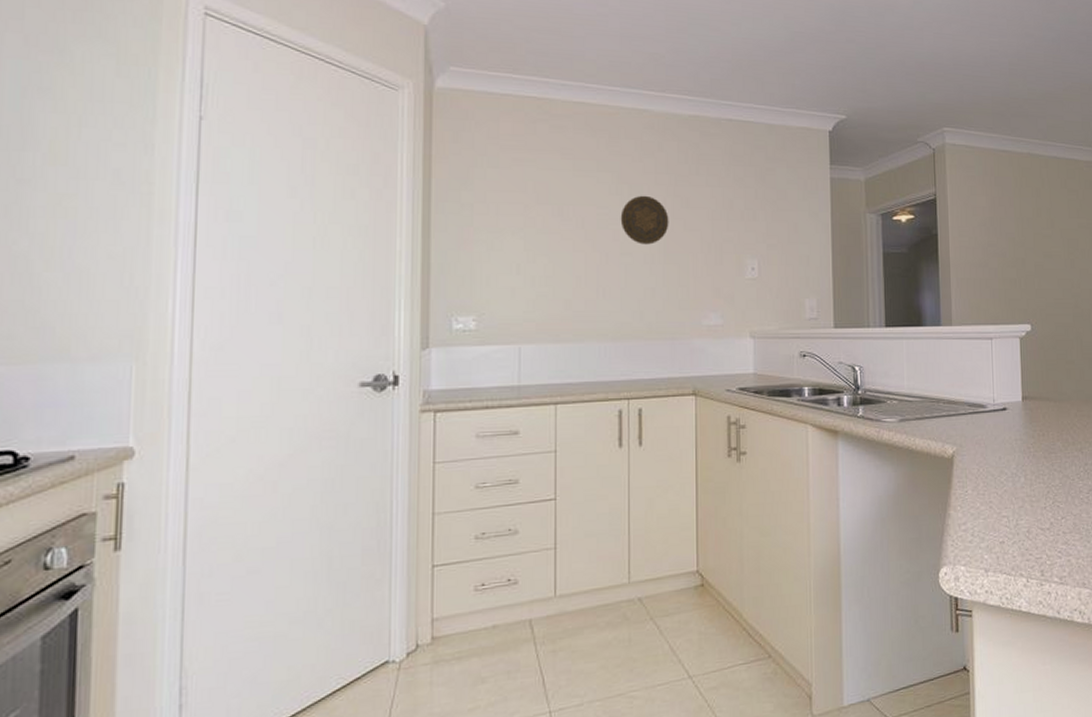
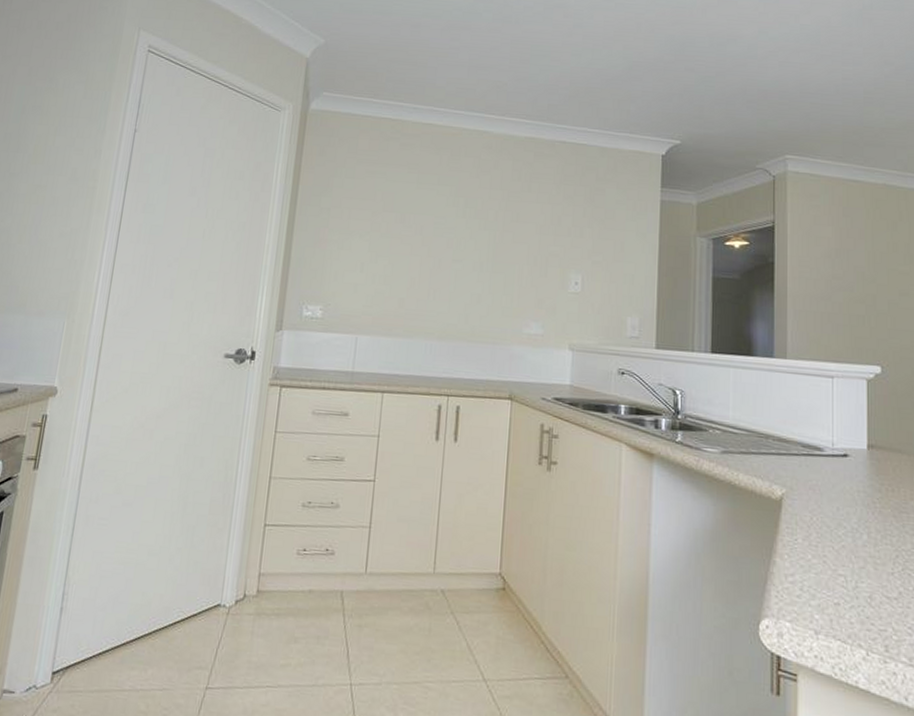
decorative plate: present [620,195,669,245] -> none [454,208,500,254]

